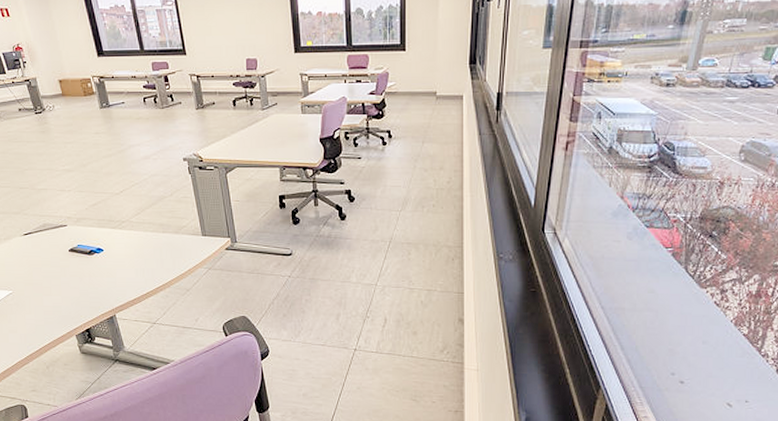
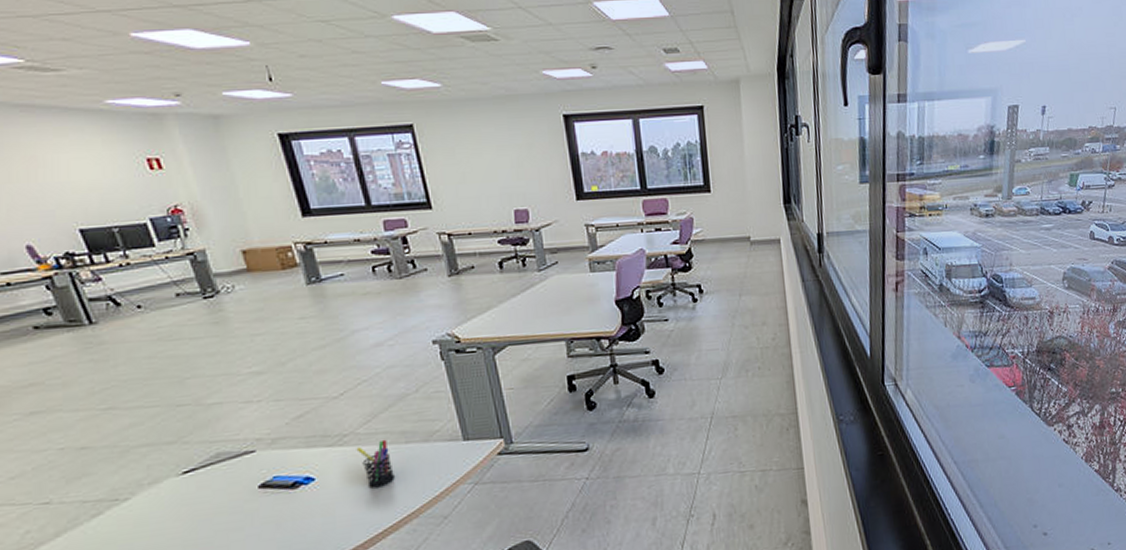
pen holder: none [130,228,155,262] -> present [356,439,395,488]

